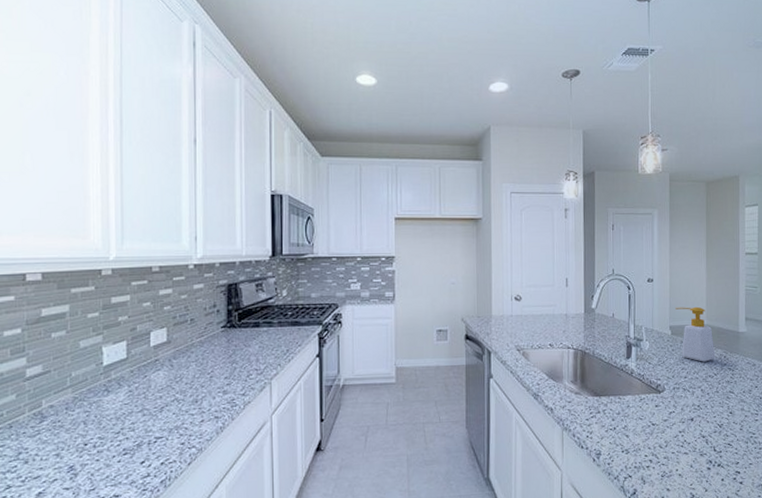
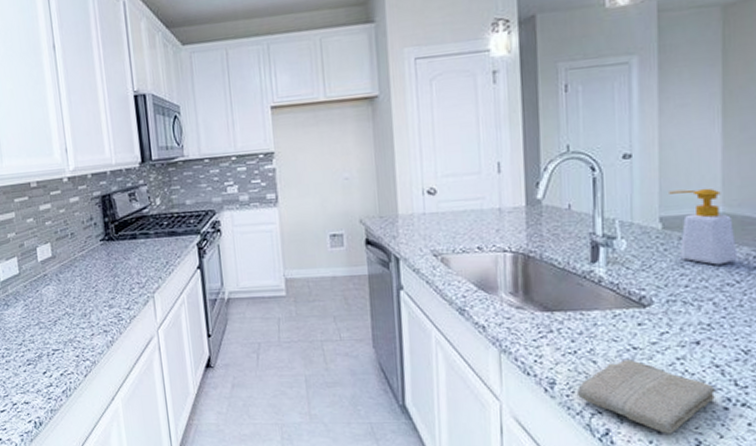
washcloth: none [616,433,702,491] -> present [578,359,715,434]

